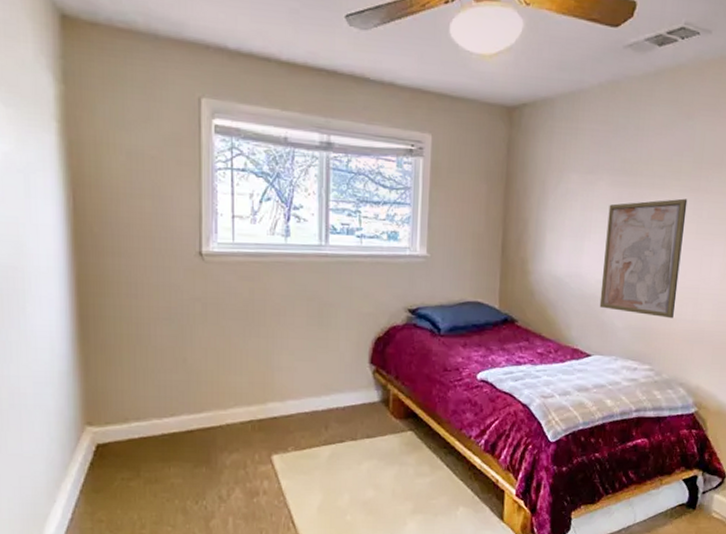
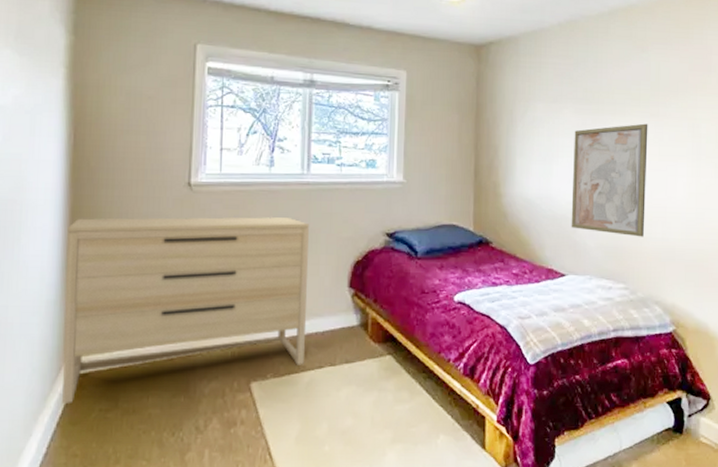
dresser: none [75,287,328,473] -> present [62,217,309,405]

